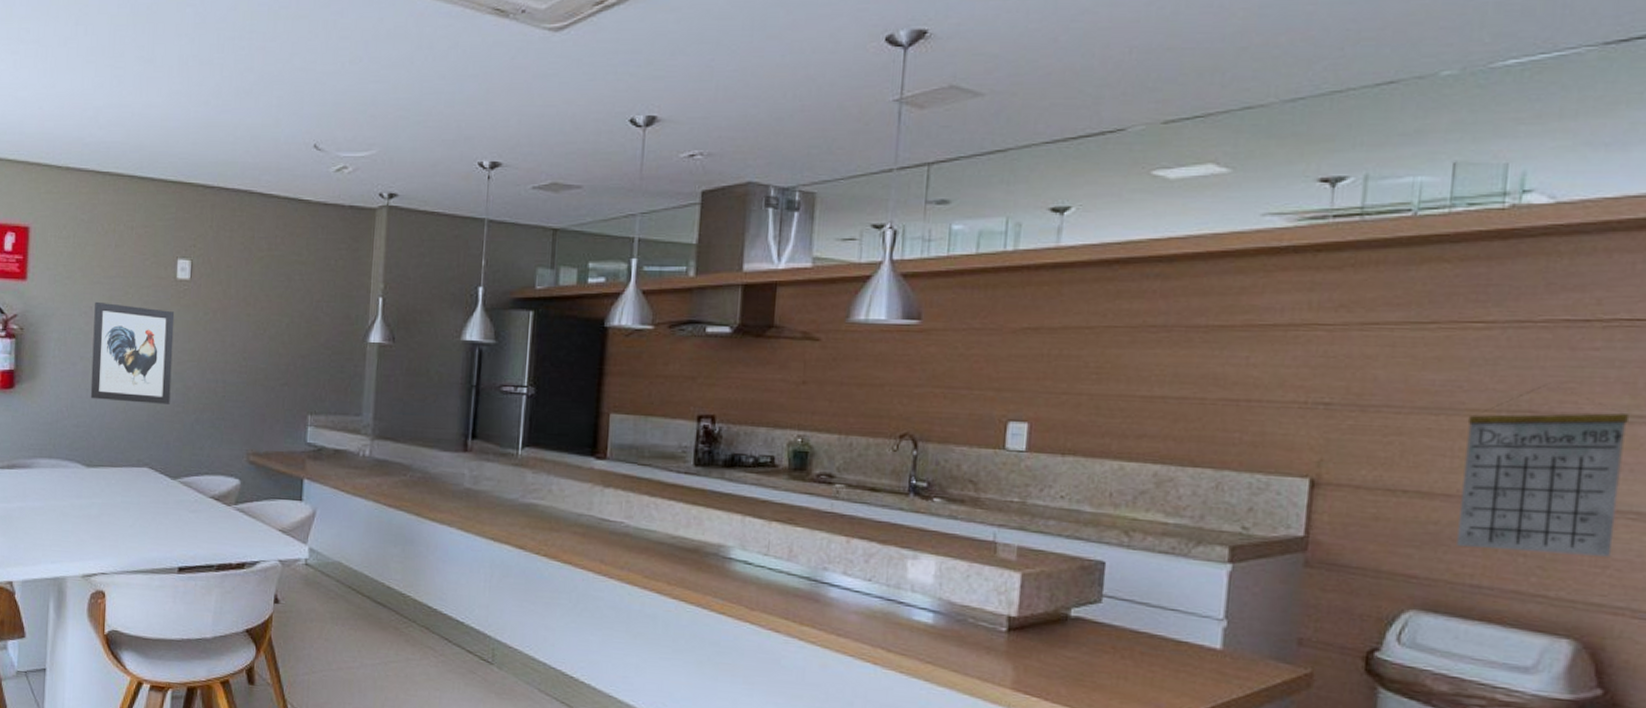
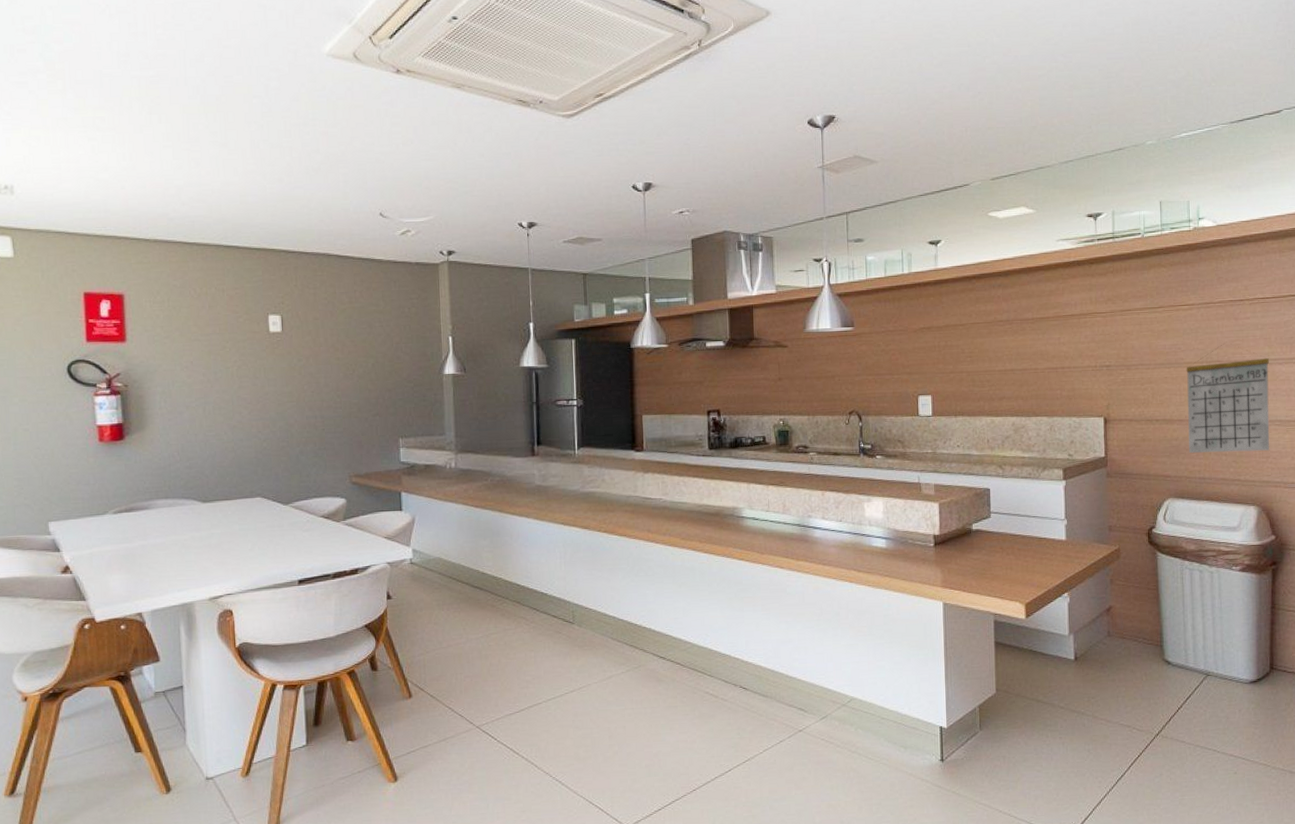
wall art: present [90,301,175,404] -> none [195,356,275,443]

